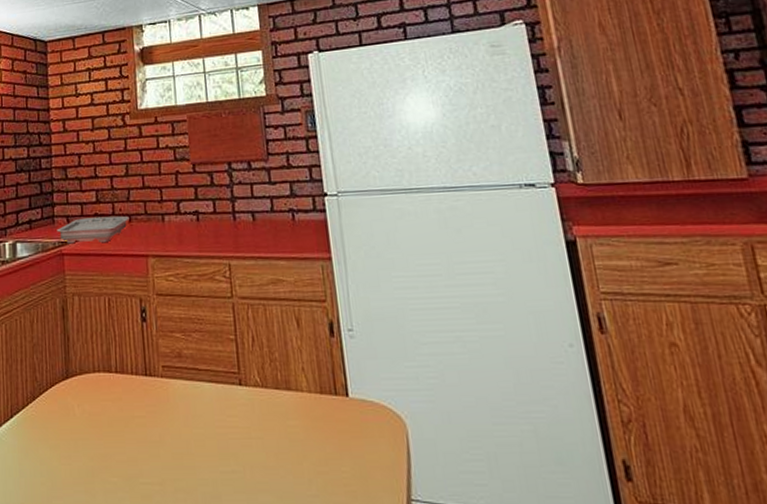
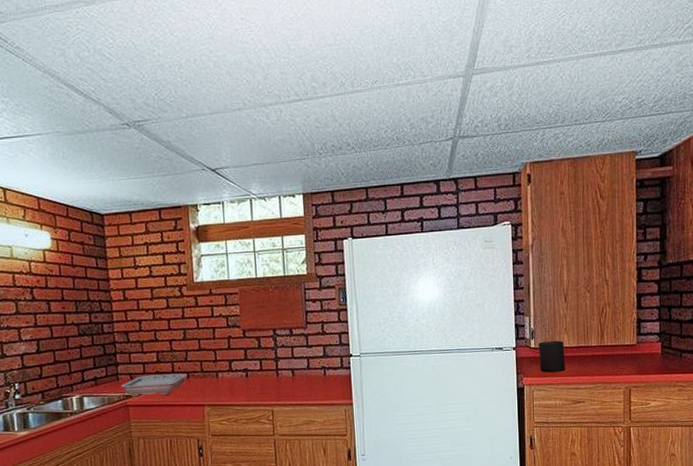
pen holder: none [589,173,638,221] -> present [539,340,566,374]

